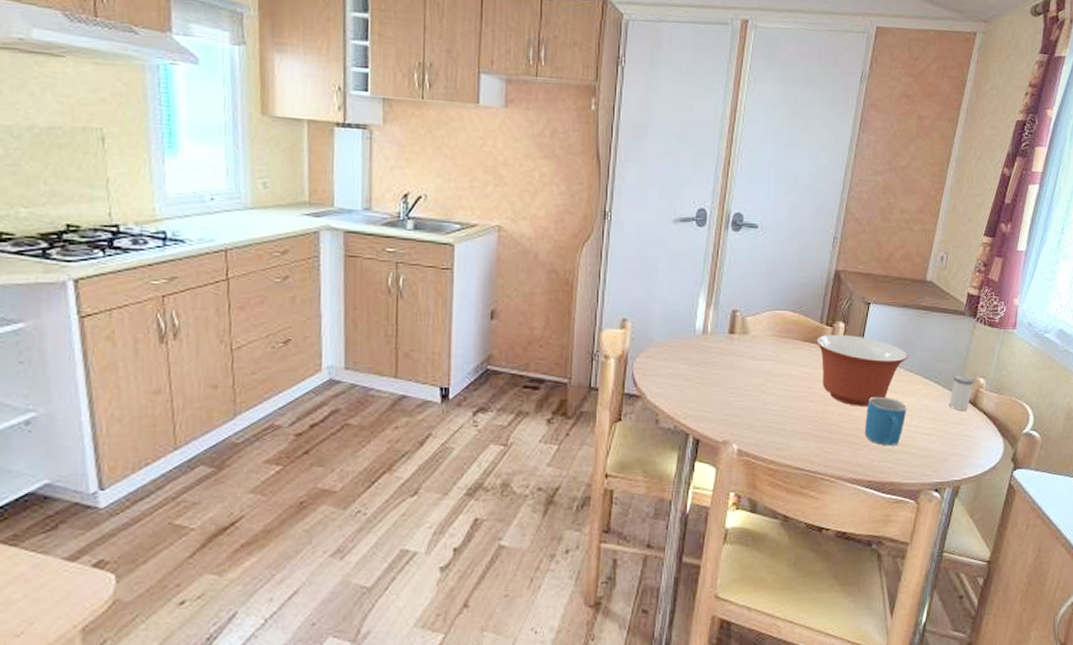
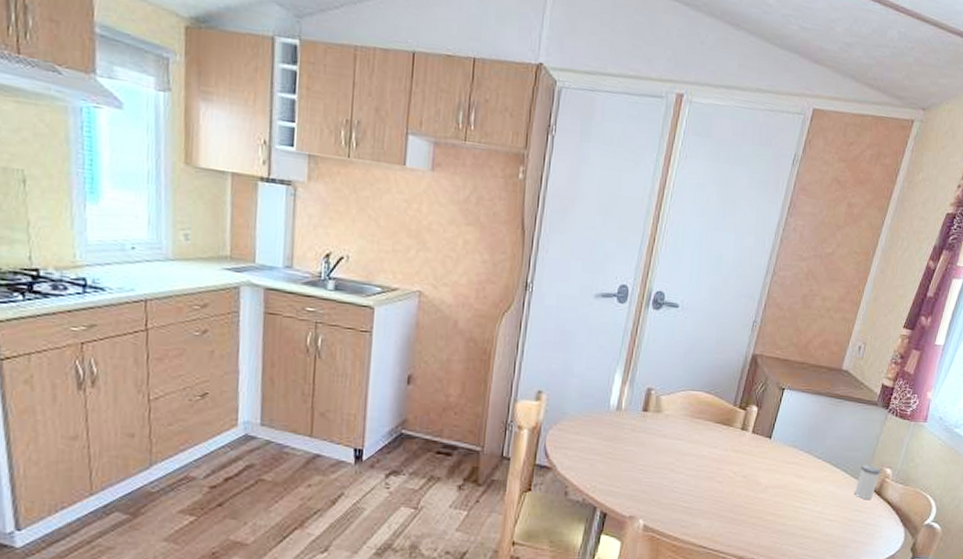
mixing bowl: present [816,334,908,406] -> none [728,417,818,490]
mug: present [865,396,907,446] -> none [770,481,813,530]

